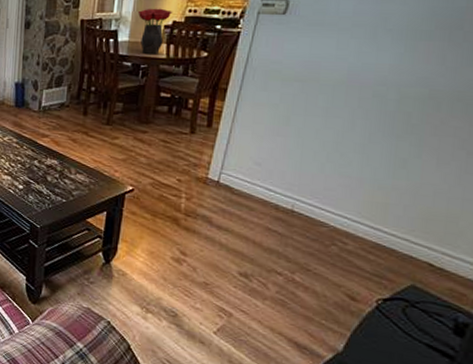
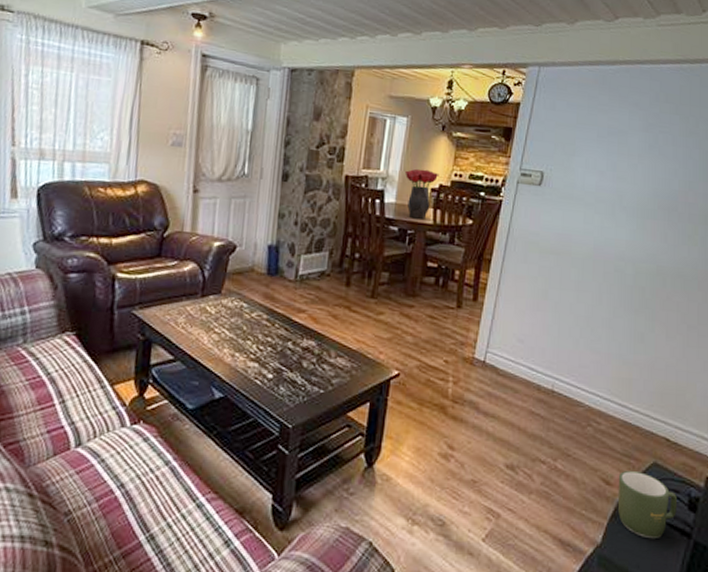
mug: none [363,289,439,356] -> present [617,470,677,539]

